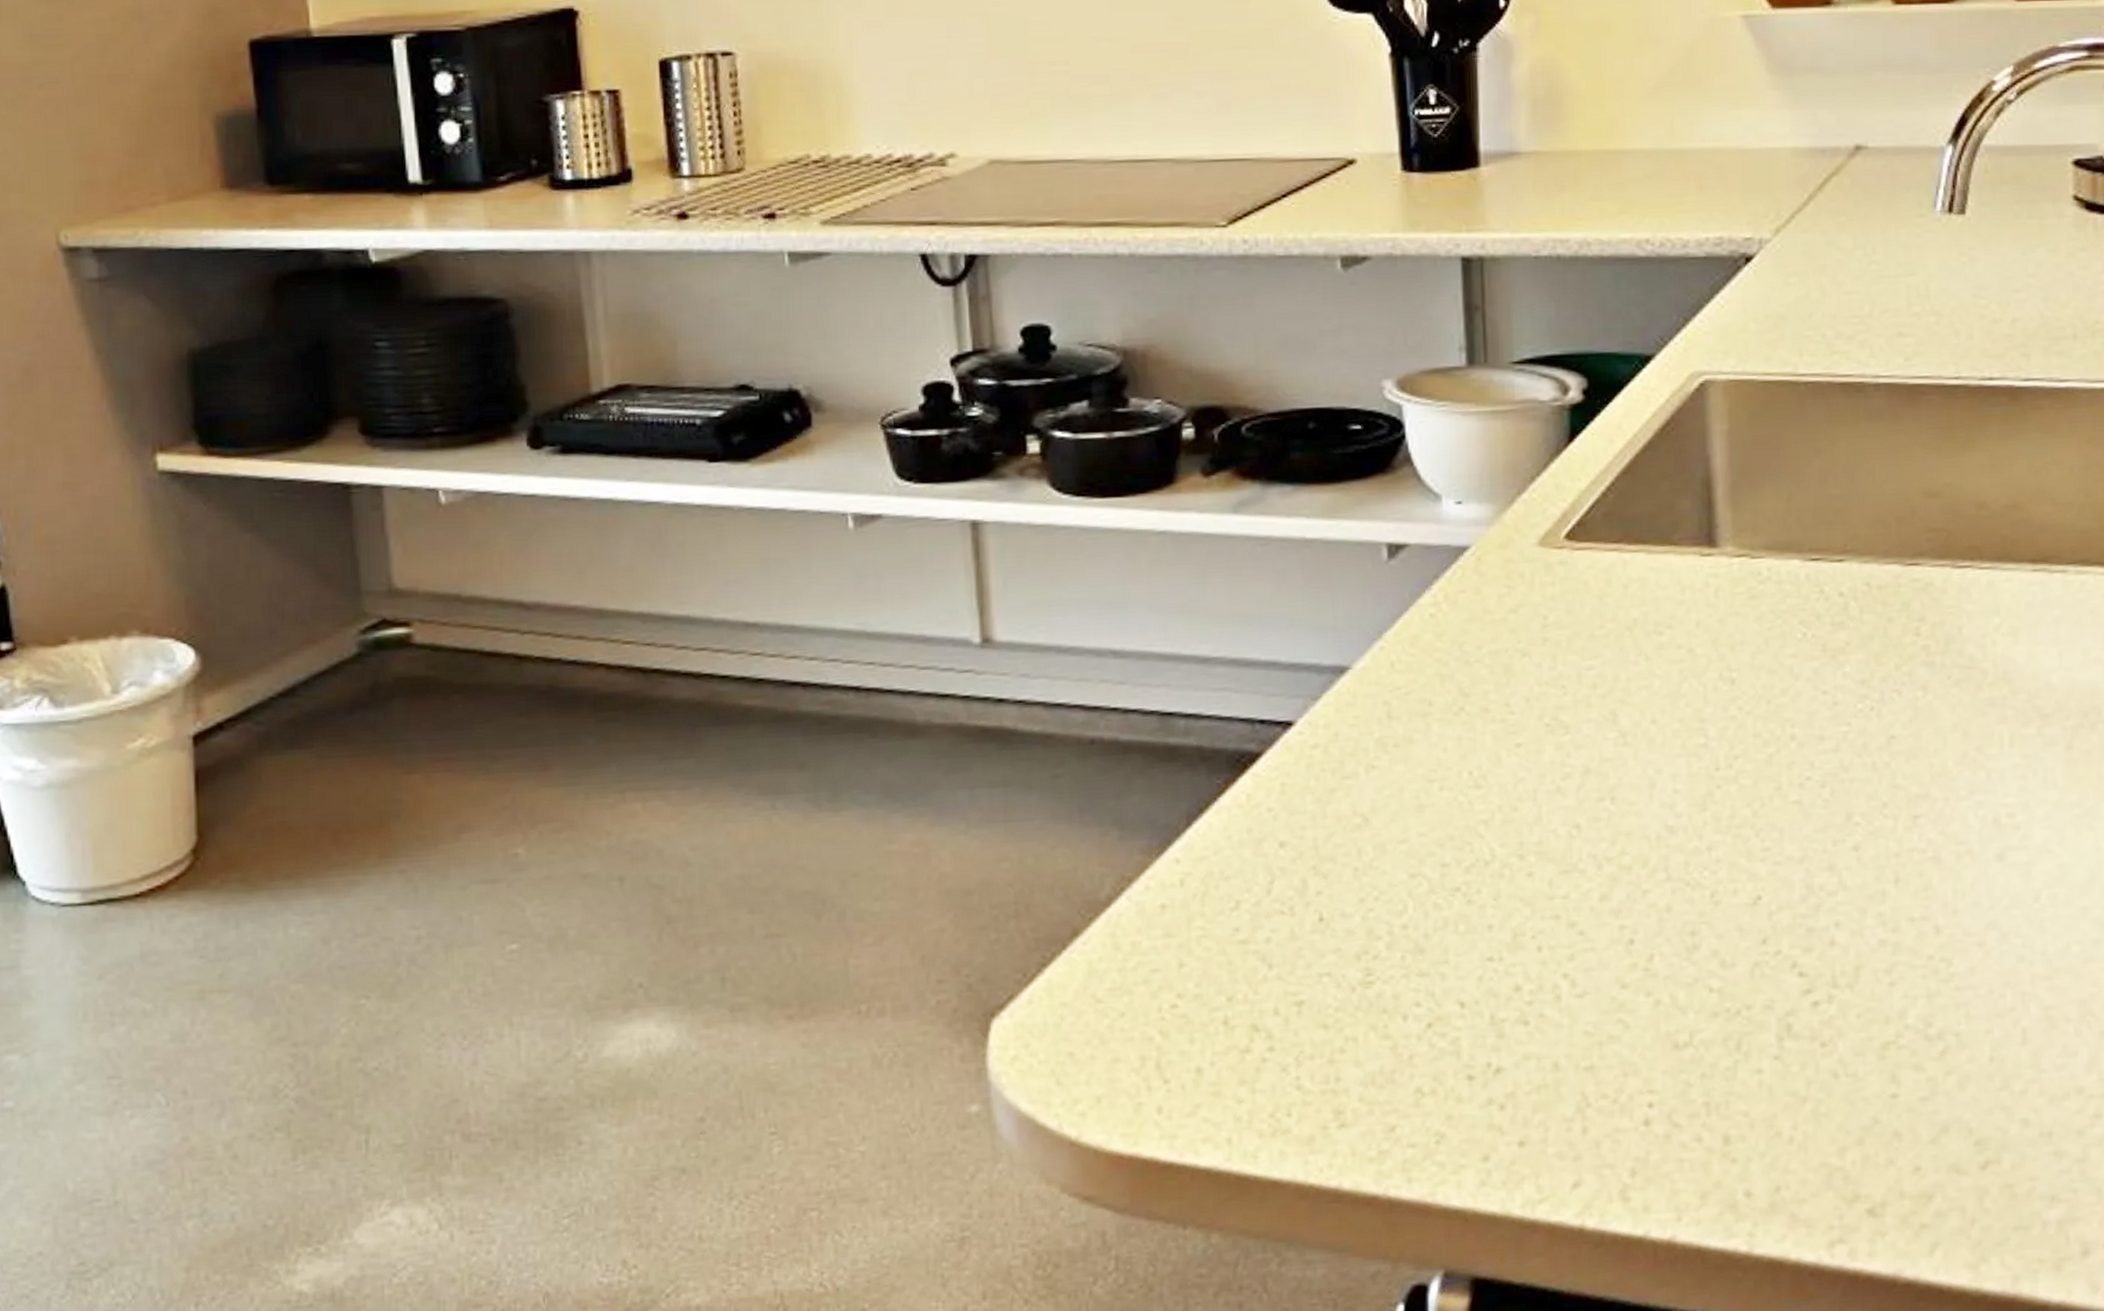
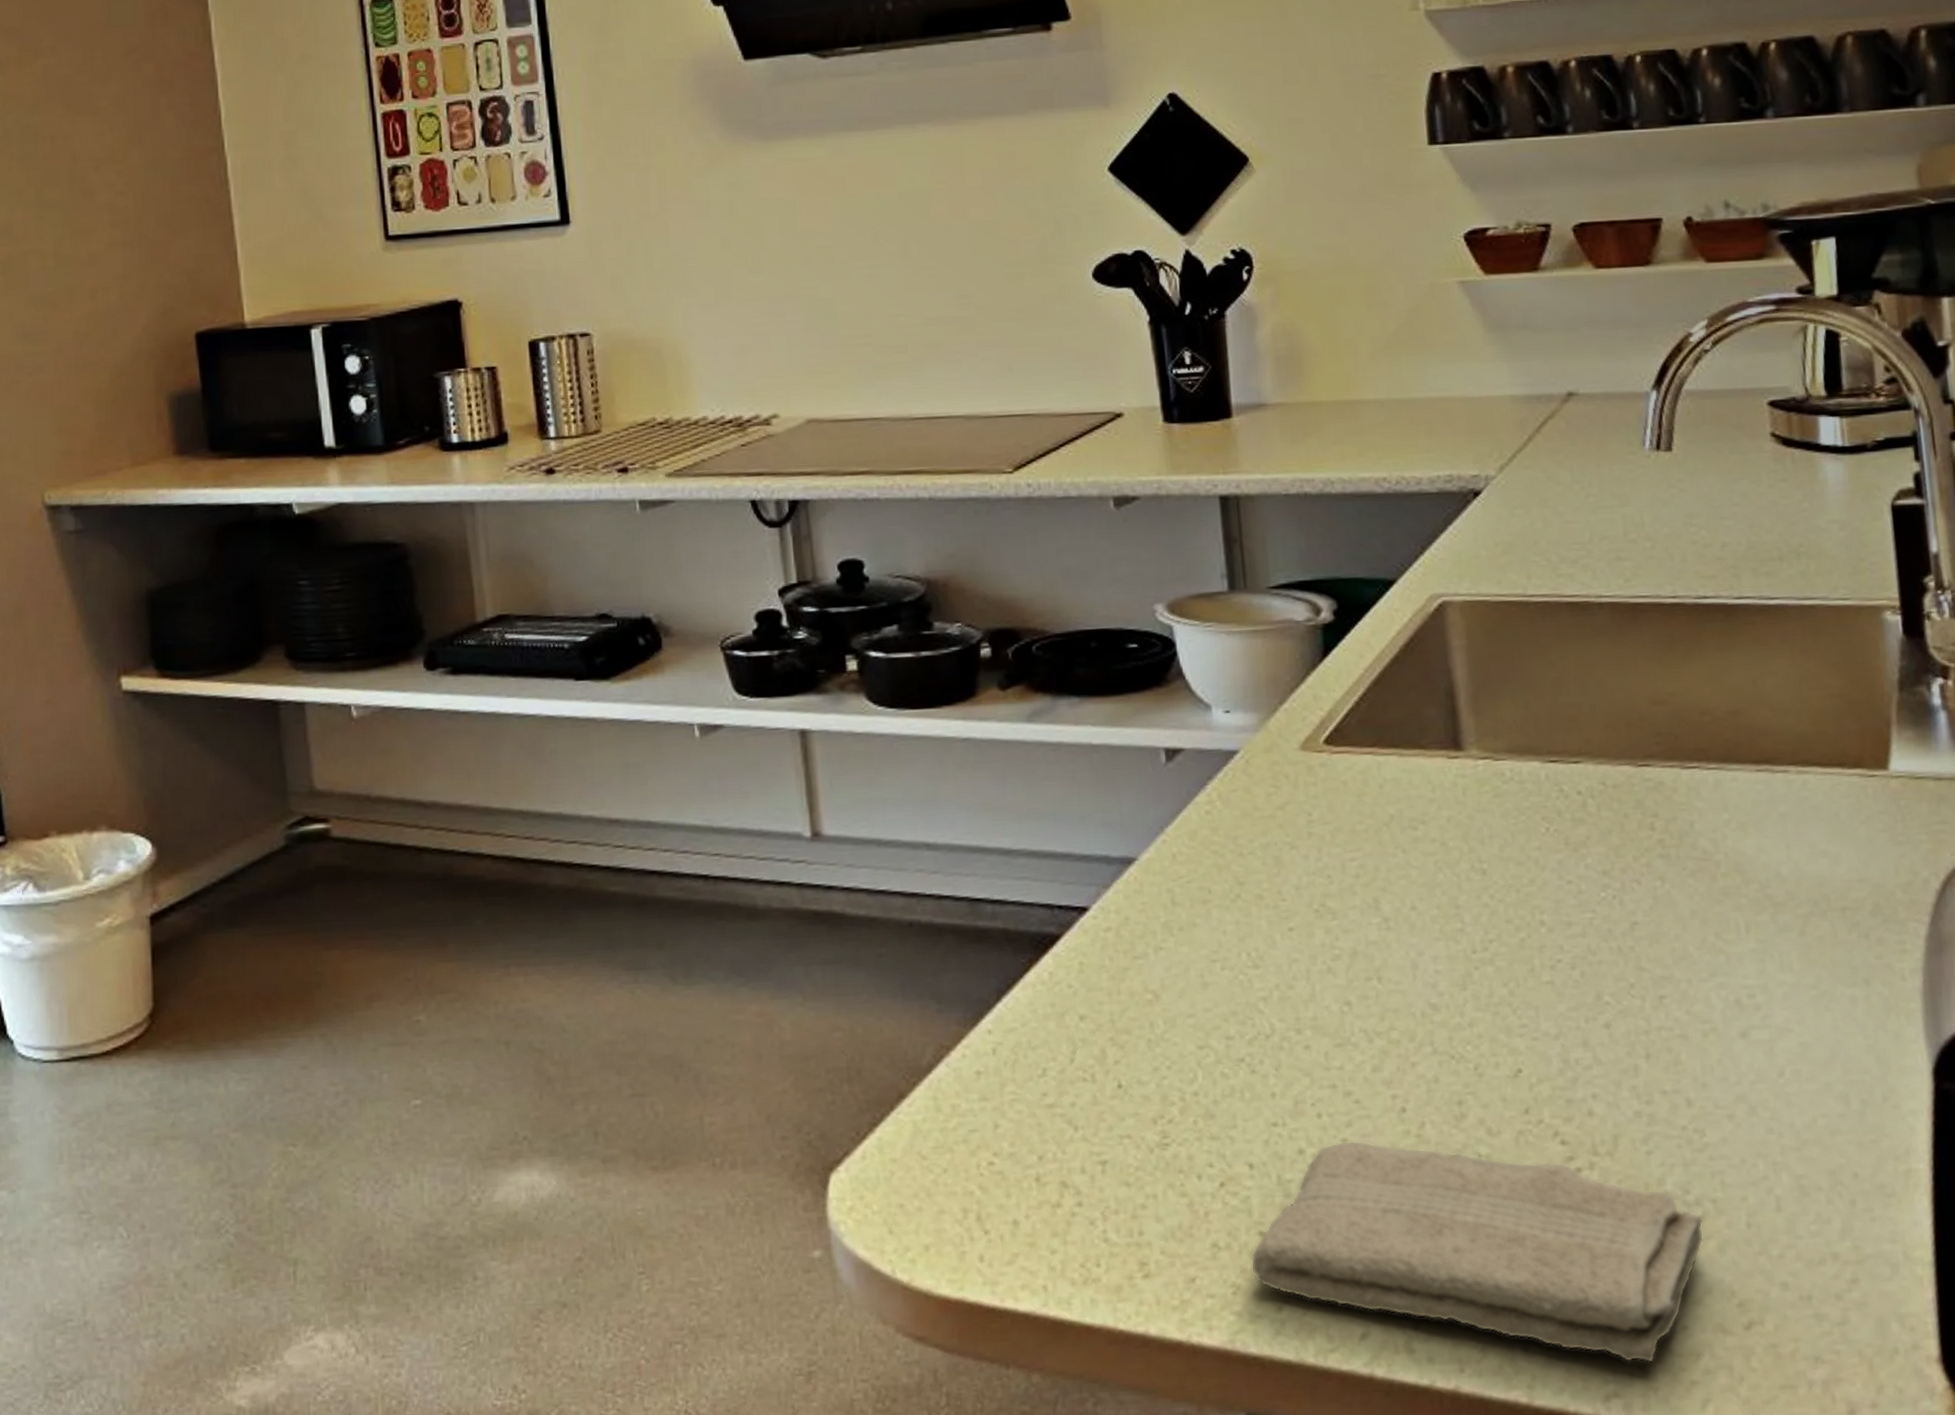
washcloth: none [1456,975,1944,1207] -> present [1250,1140,1704,1363]

